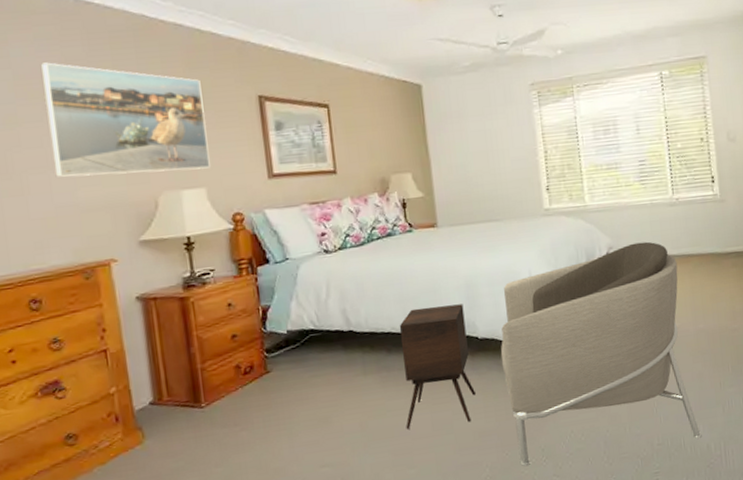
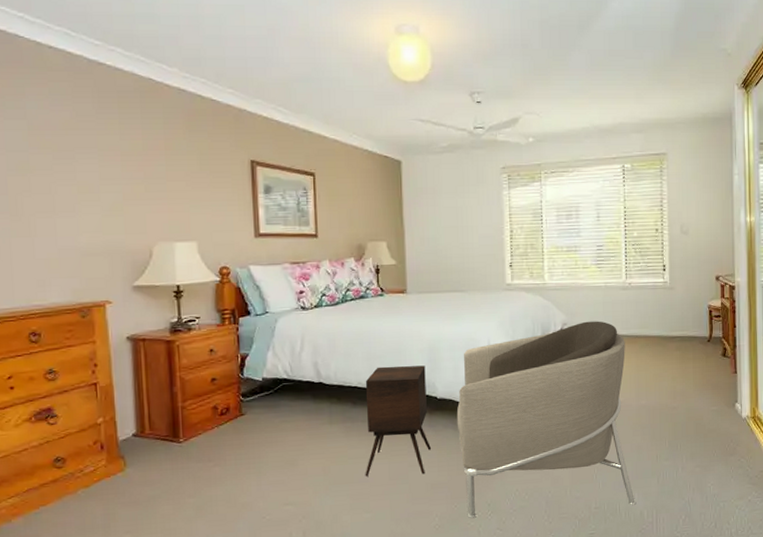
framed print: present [41,62,211,177] -> none [54,116,202,224]

